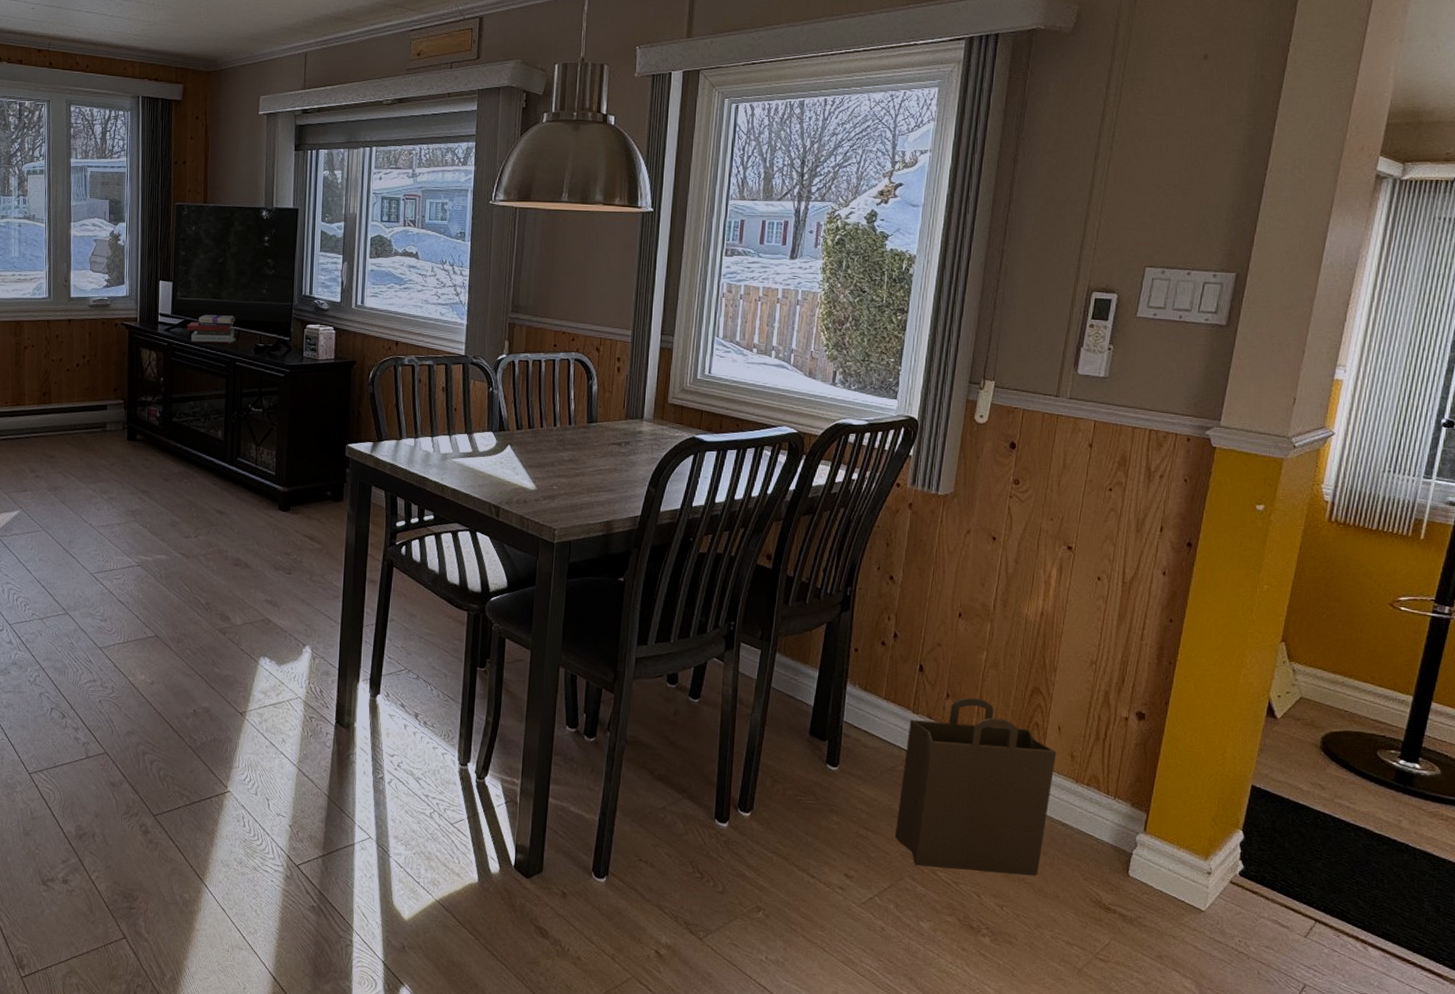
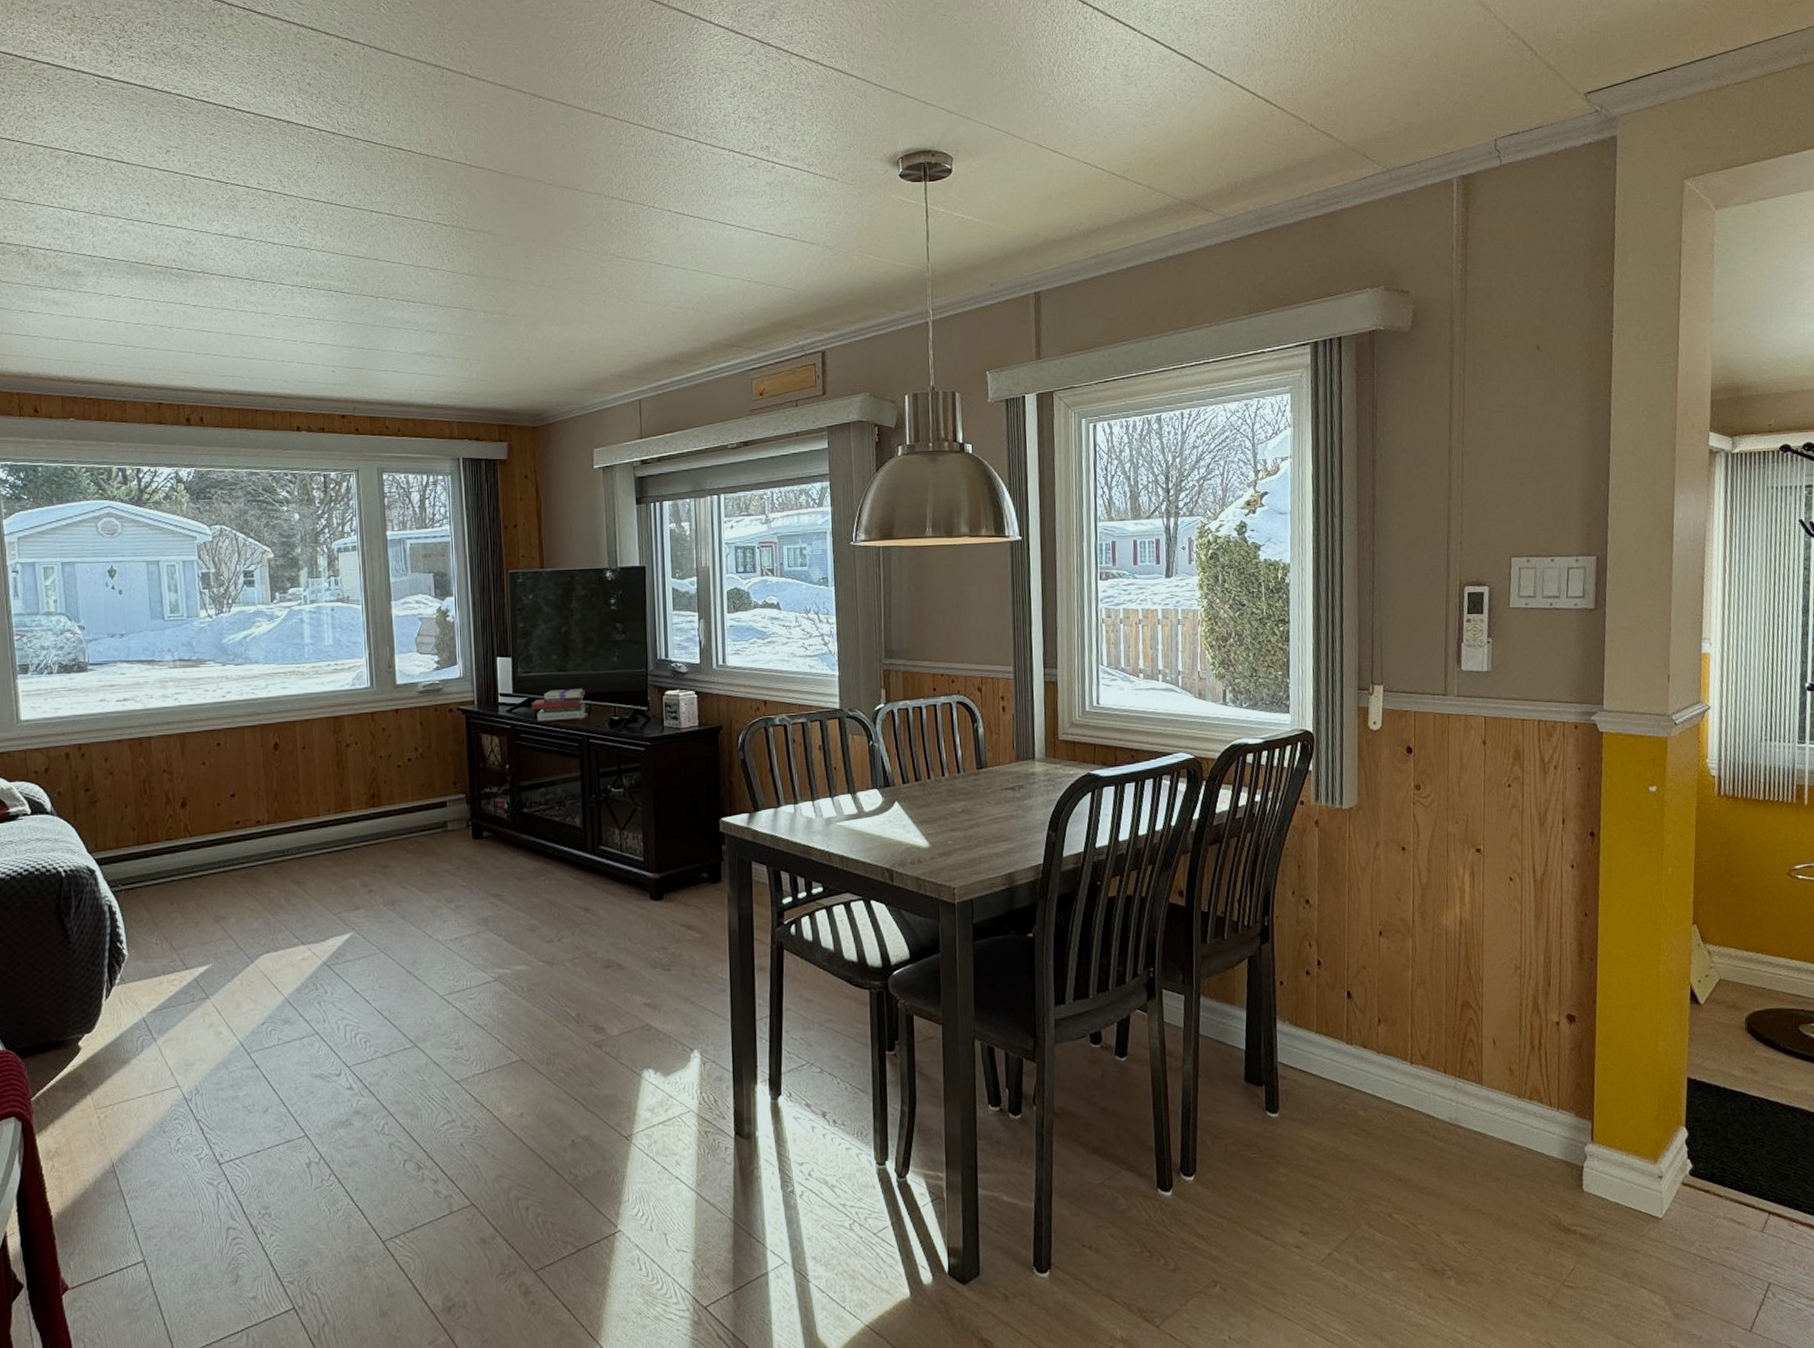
shopping bag: present [895,697,1057,875] -> none [1344,1019,1495,1211]

